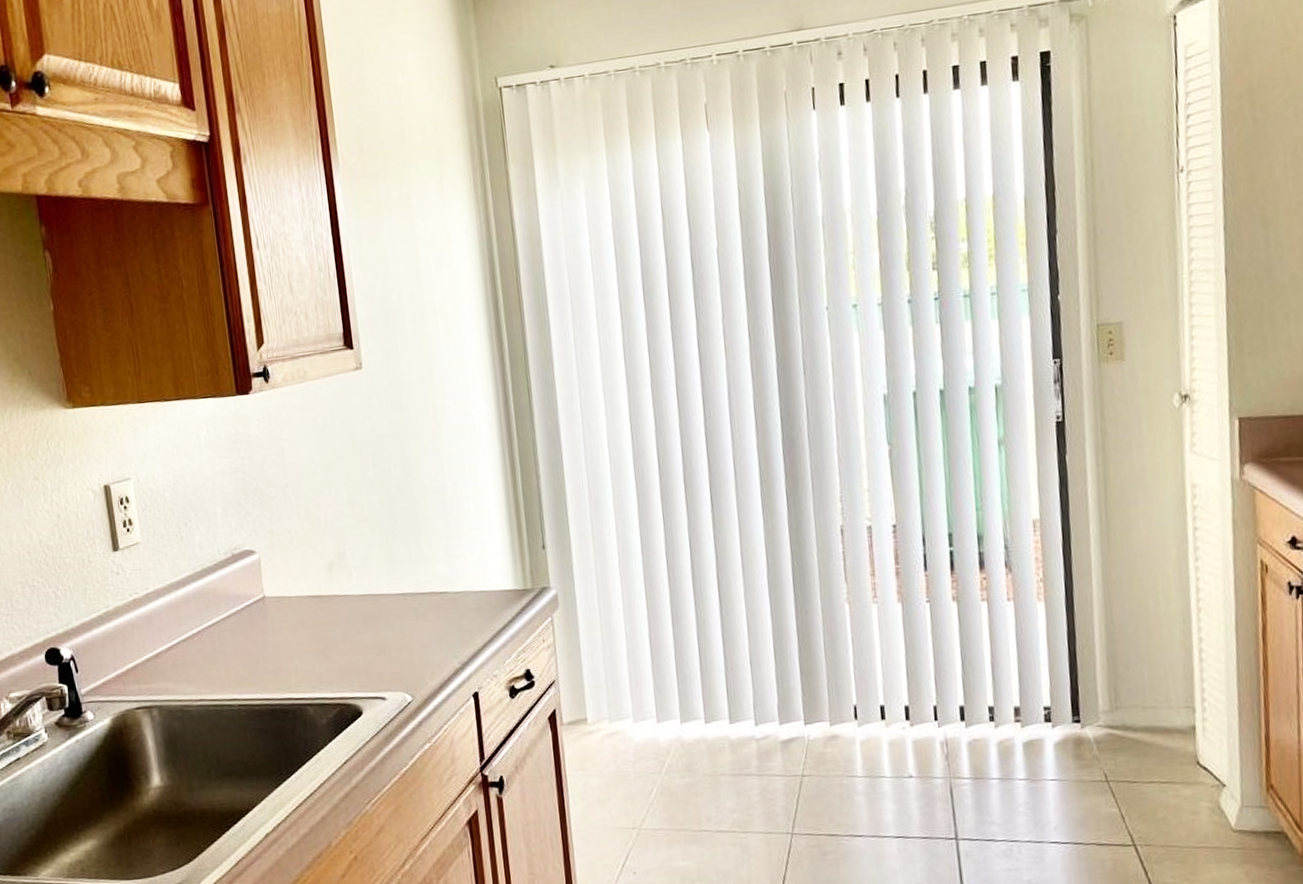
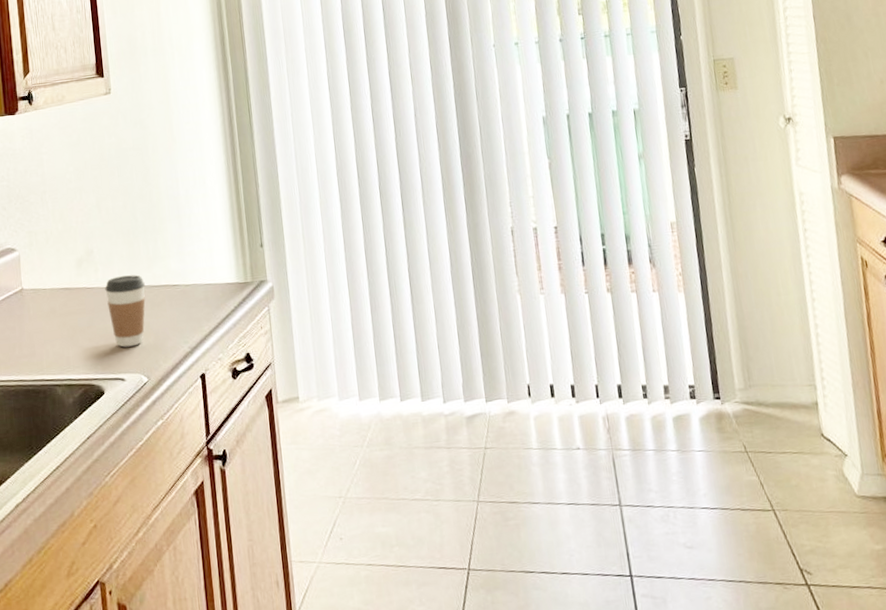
coffee cup: none [360,580,408,663] -> present [105,274,146,347]

